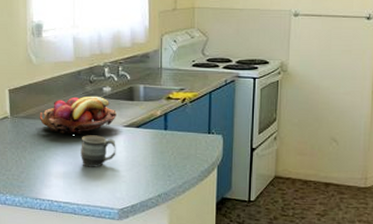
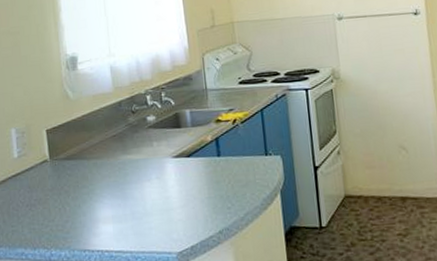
fruit basket: present [39,96,116,135] -> none [80,126,164,173]
mug: present [81,135,116,167] -> none [128,170,168,208]

